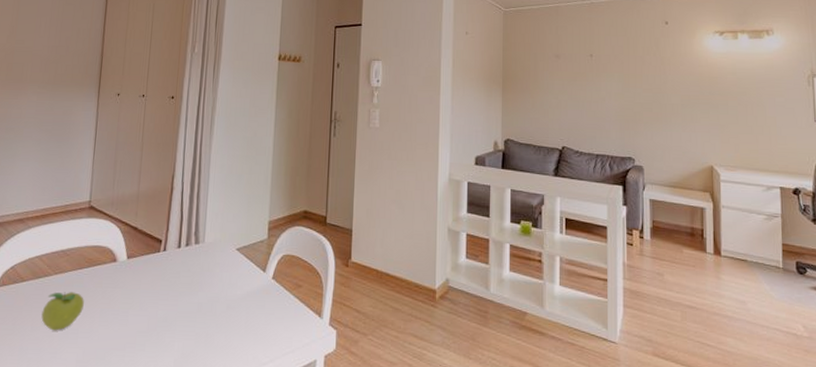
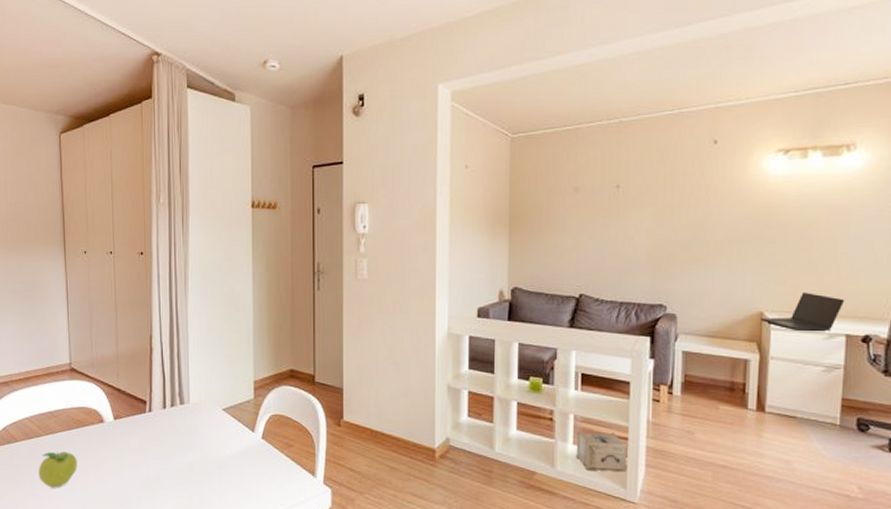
decorative box: none [562,273,608,312] -> present [576,432,628,472]
laptop: none [711,150,777,184] -> present [760,293,845,331]

